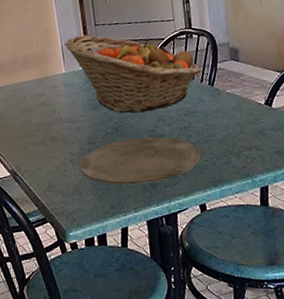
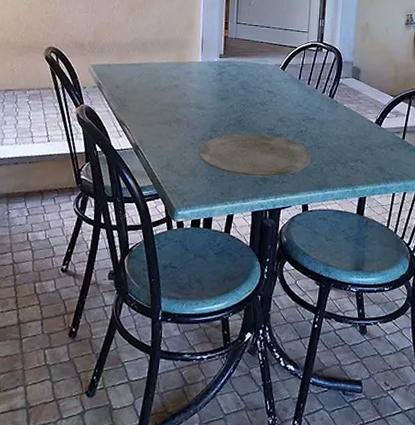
fruit basket: present [64,35,202,113] -> none [205,29,325,111]

